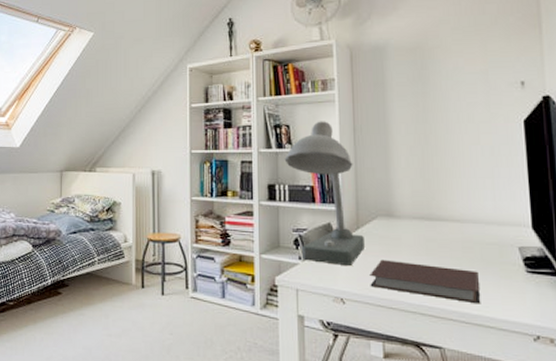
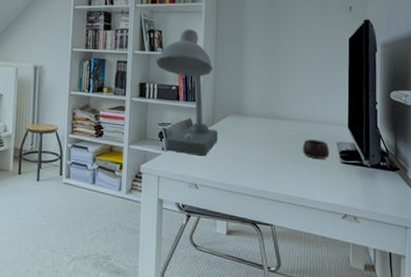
notebook: present [369,259,481,304] -> none [220,151,306,189]
mug: none [472,244,510,268] -> present [302,139,330,159]

